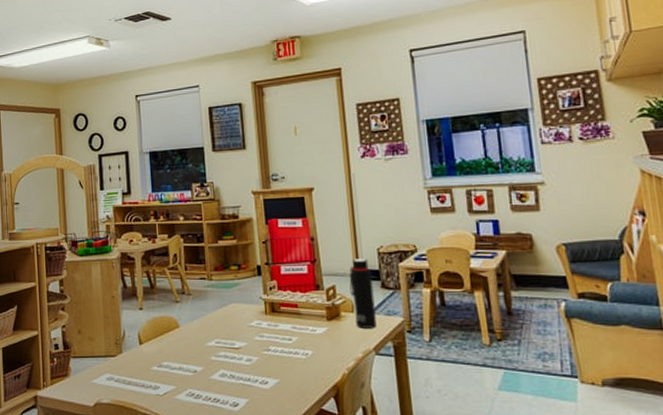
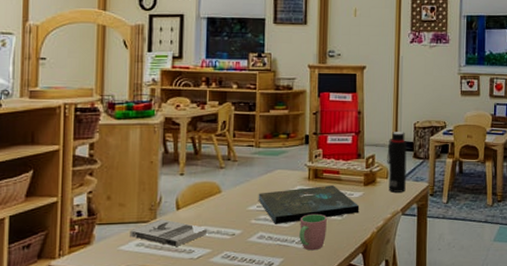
book: none [100,353,169,383] -> present [130,219,207,247]
board game: none [215,320,325,362] -> present [258,185,360,224]
cup: none [261,351,291,392] -> present [299,213,327,251]

